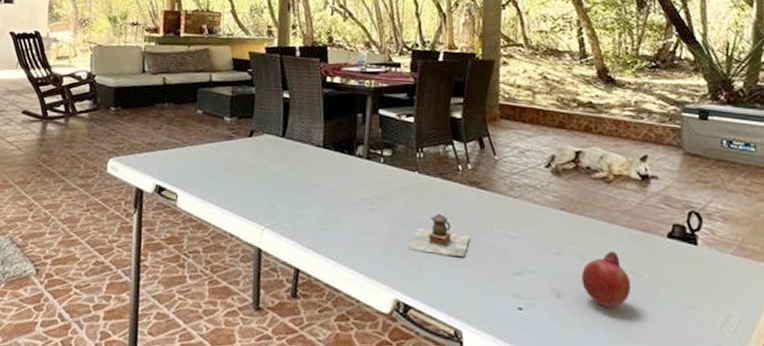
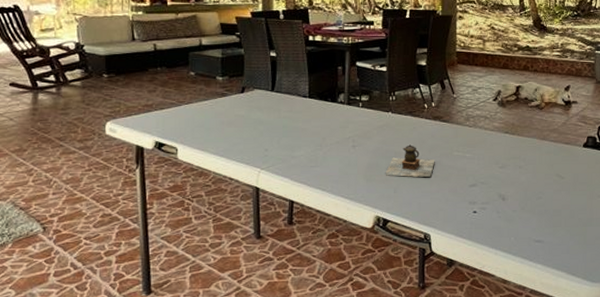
fruit: present [582,251,631,307] -> none [521,161,556,203]

